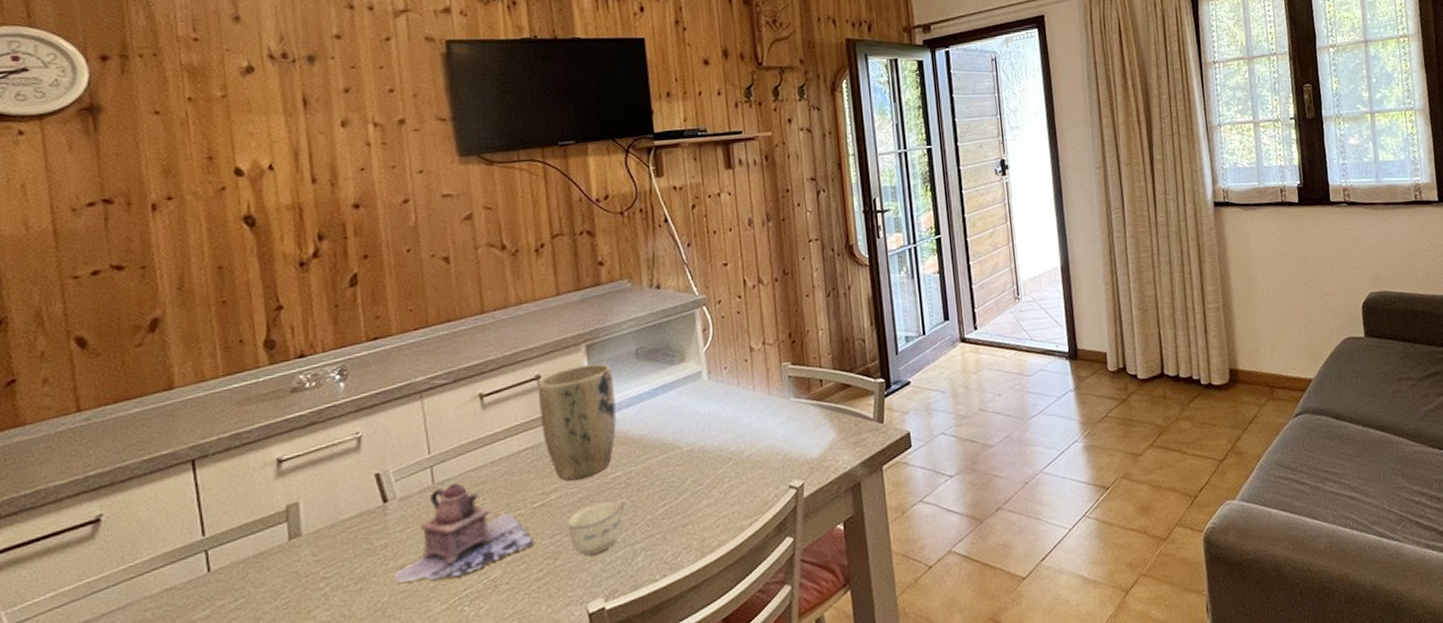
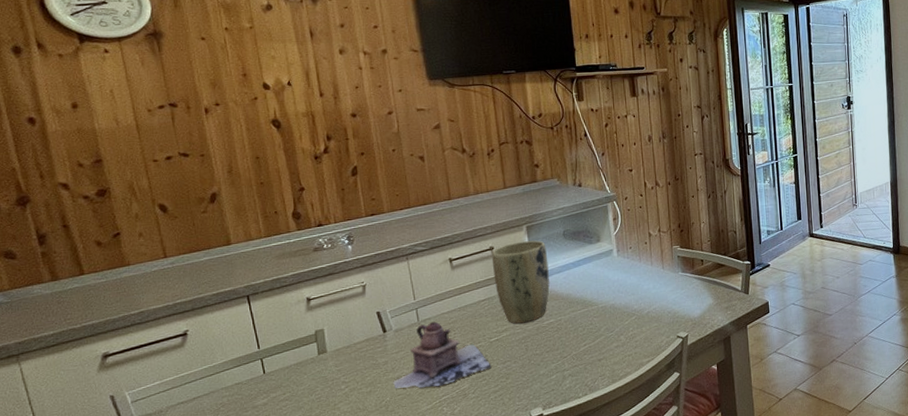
cup: present [567,497,628,555] -> none [515,338,559,377]

